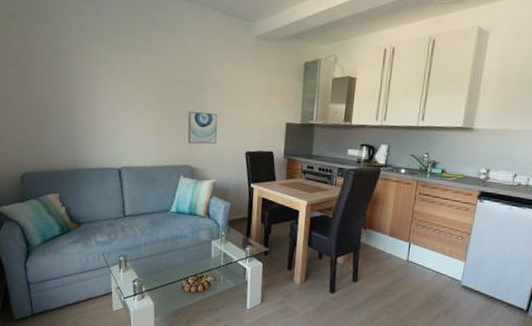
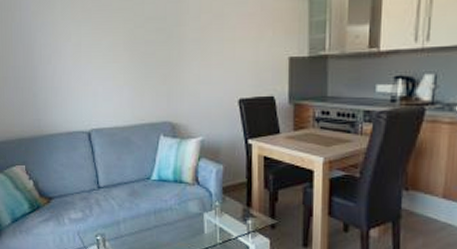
wall art: present [187,111,218,144] -> none [164,53,202,95]

